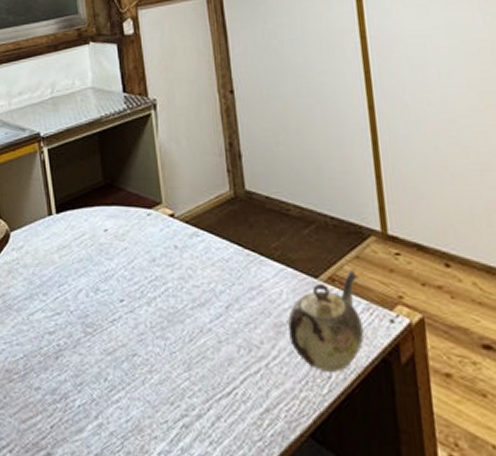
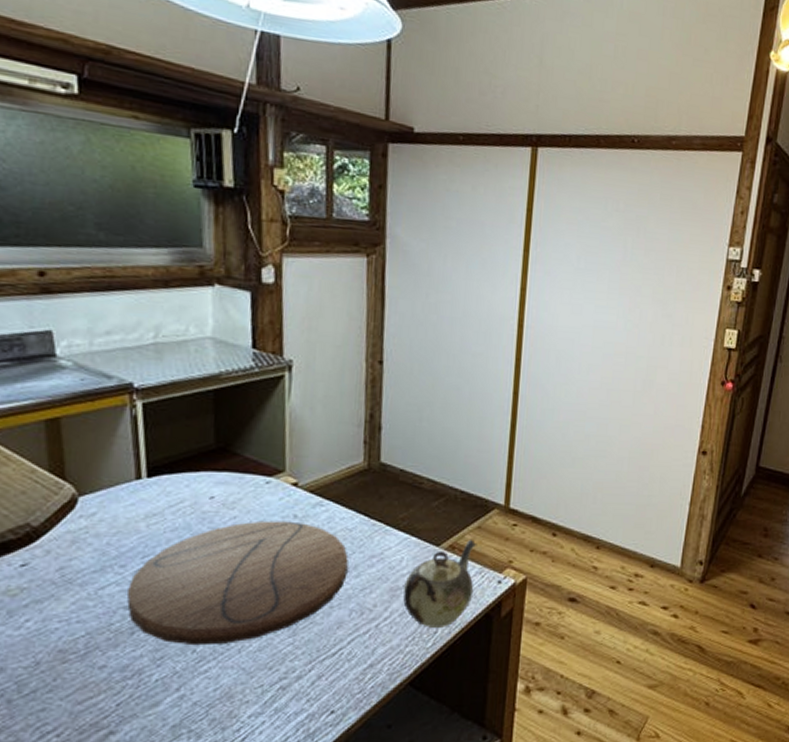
cutting board: none [51,251,230,375] -> present [127,520,348,646]

